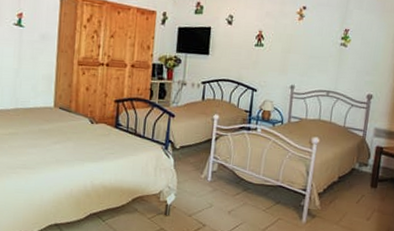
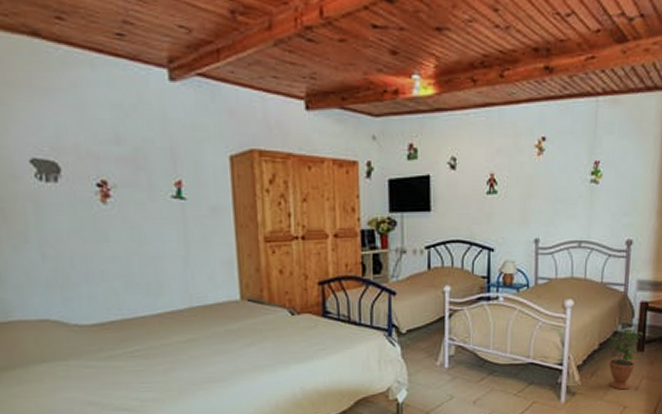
potted plant: none [344,166,377,219] -> present [606,327,643,390]

